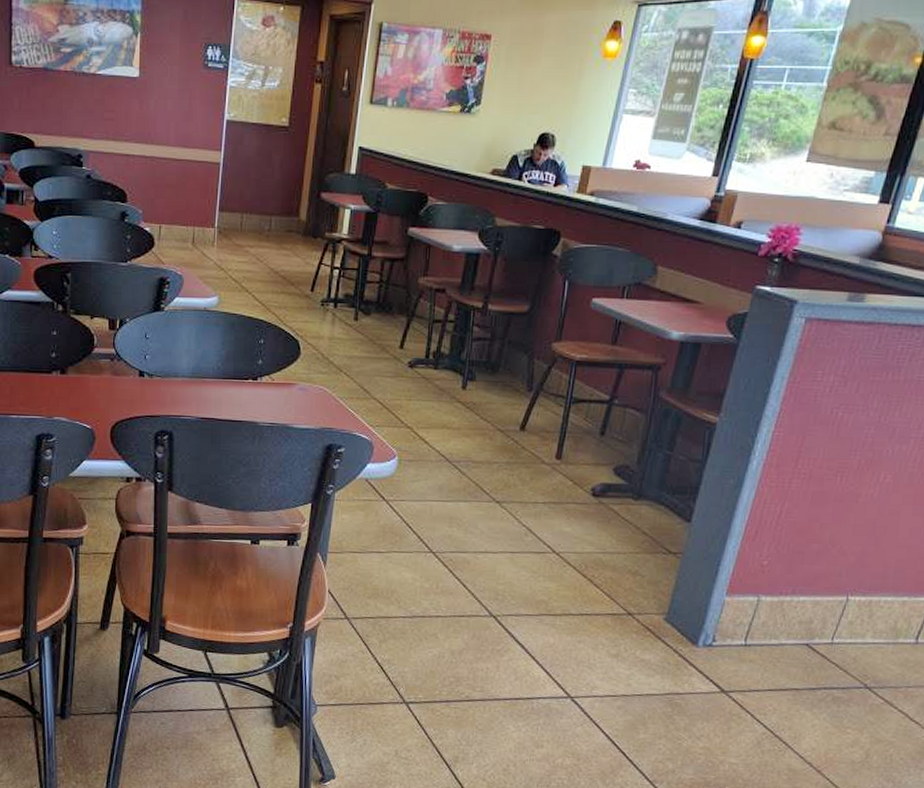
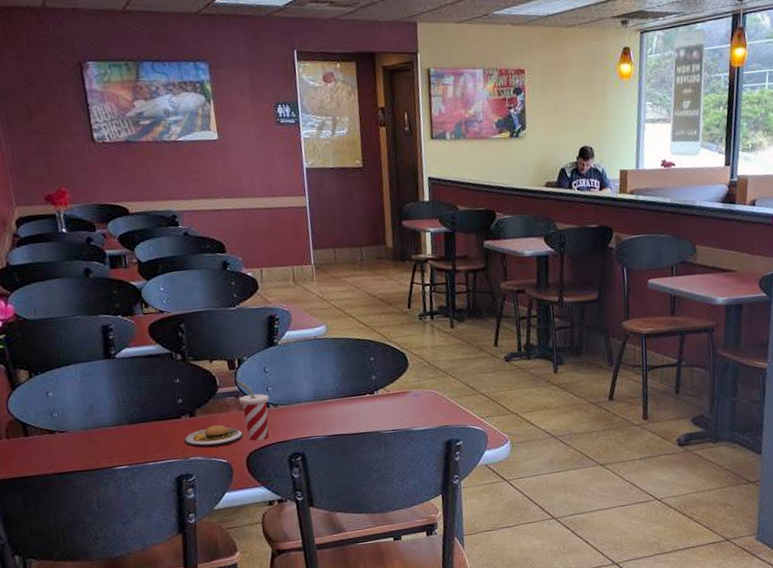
hamburger: none [51,386,112,411] -> present [184,424,244,449]
beverage cup: none [114,342,146,411] -> present [236,379,270,441]

